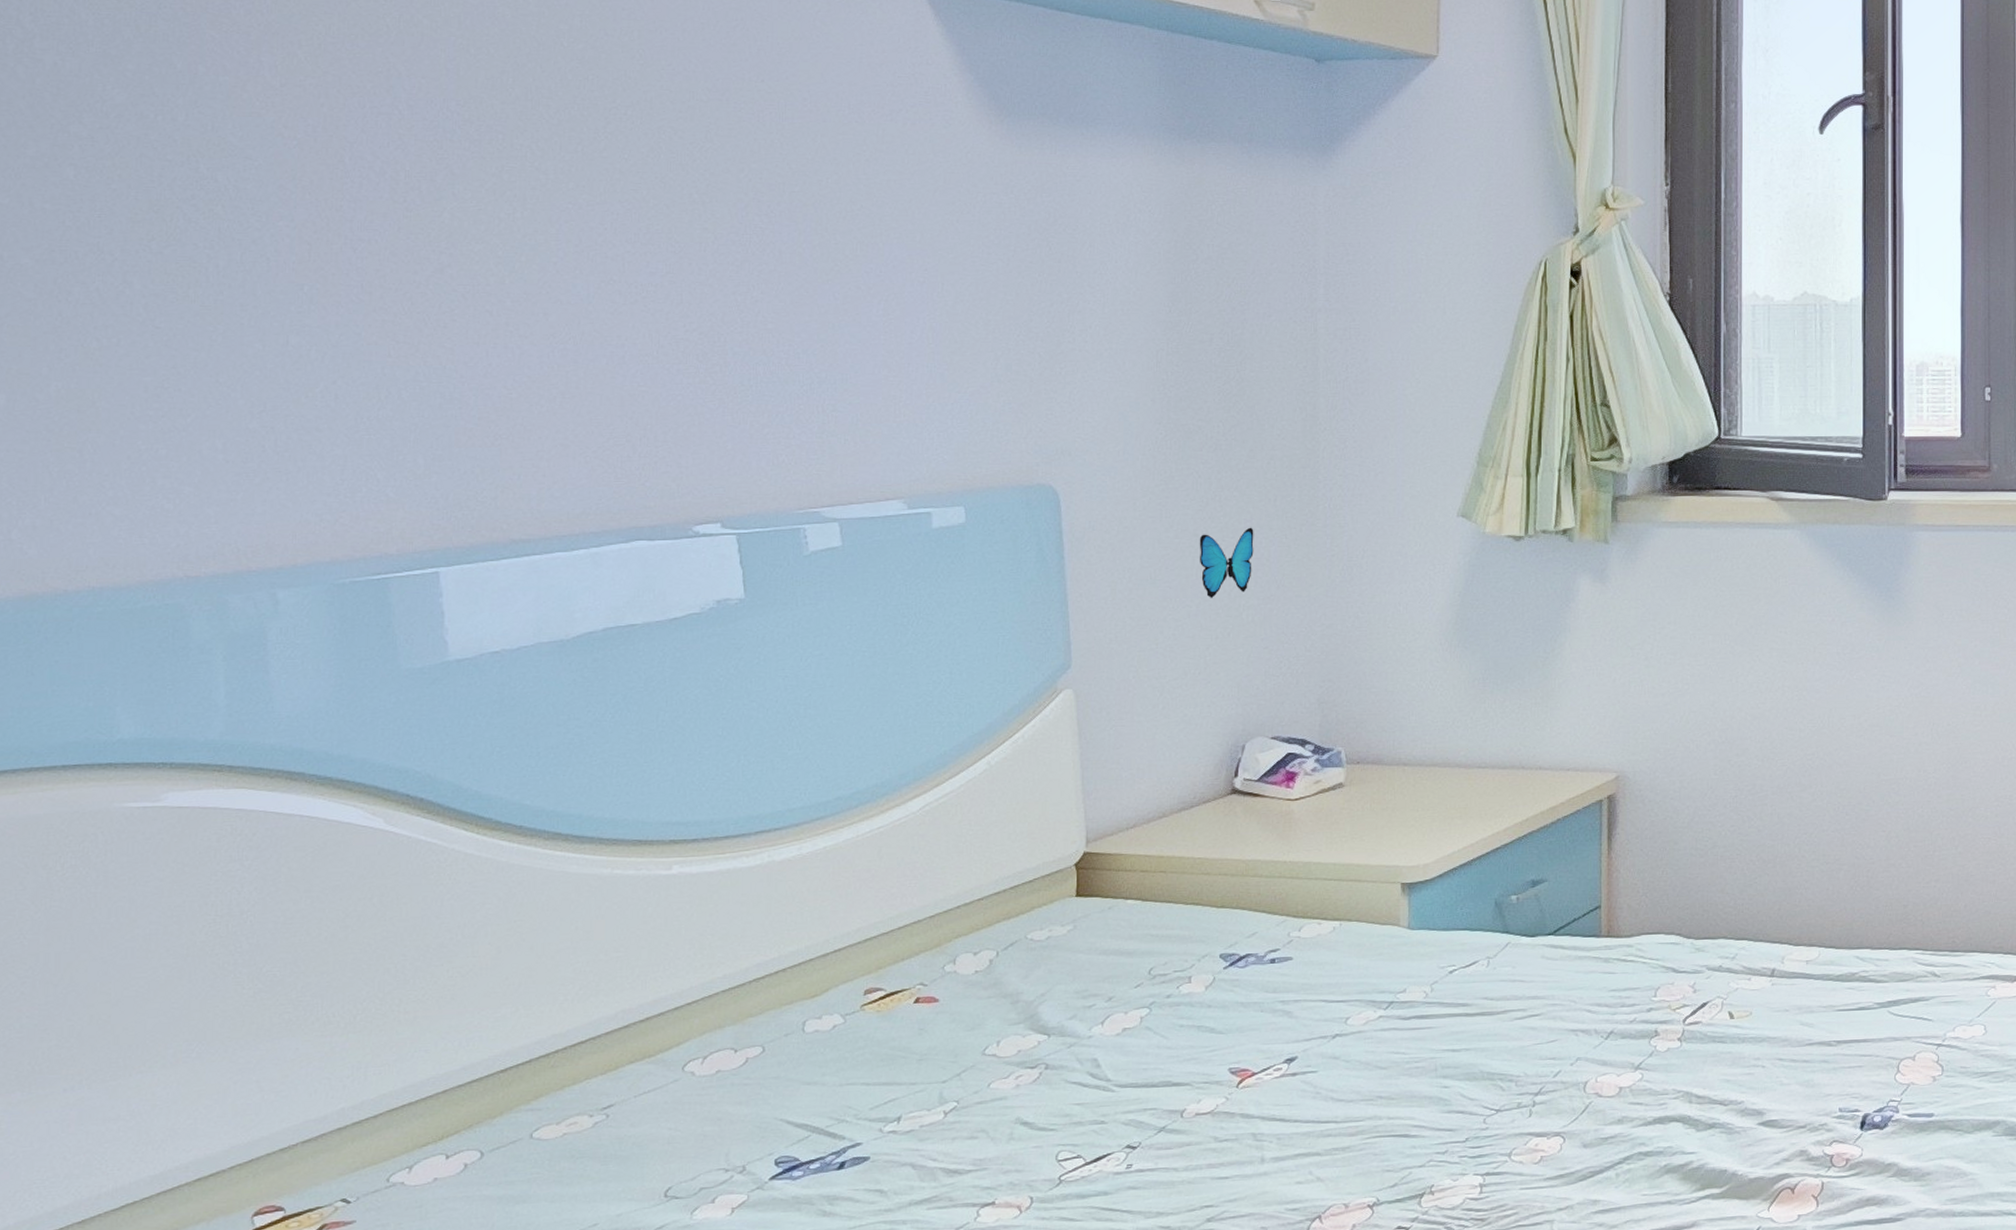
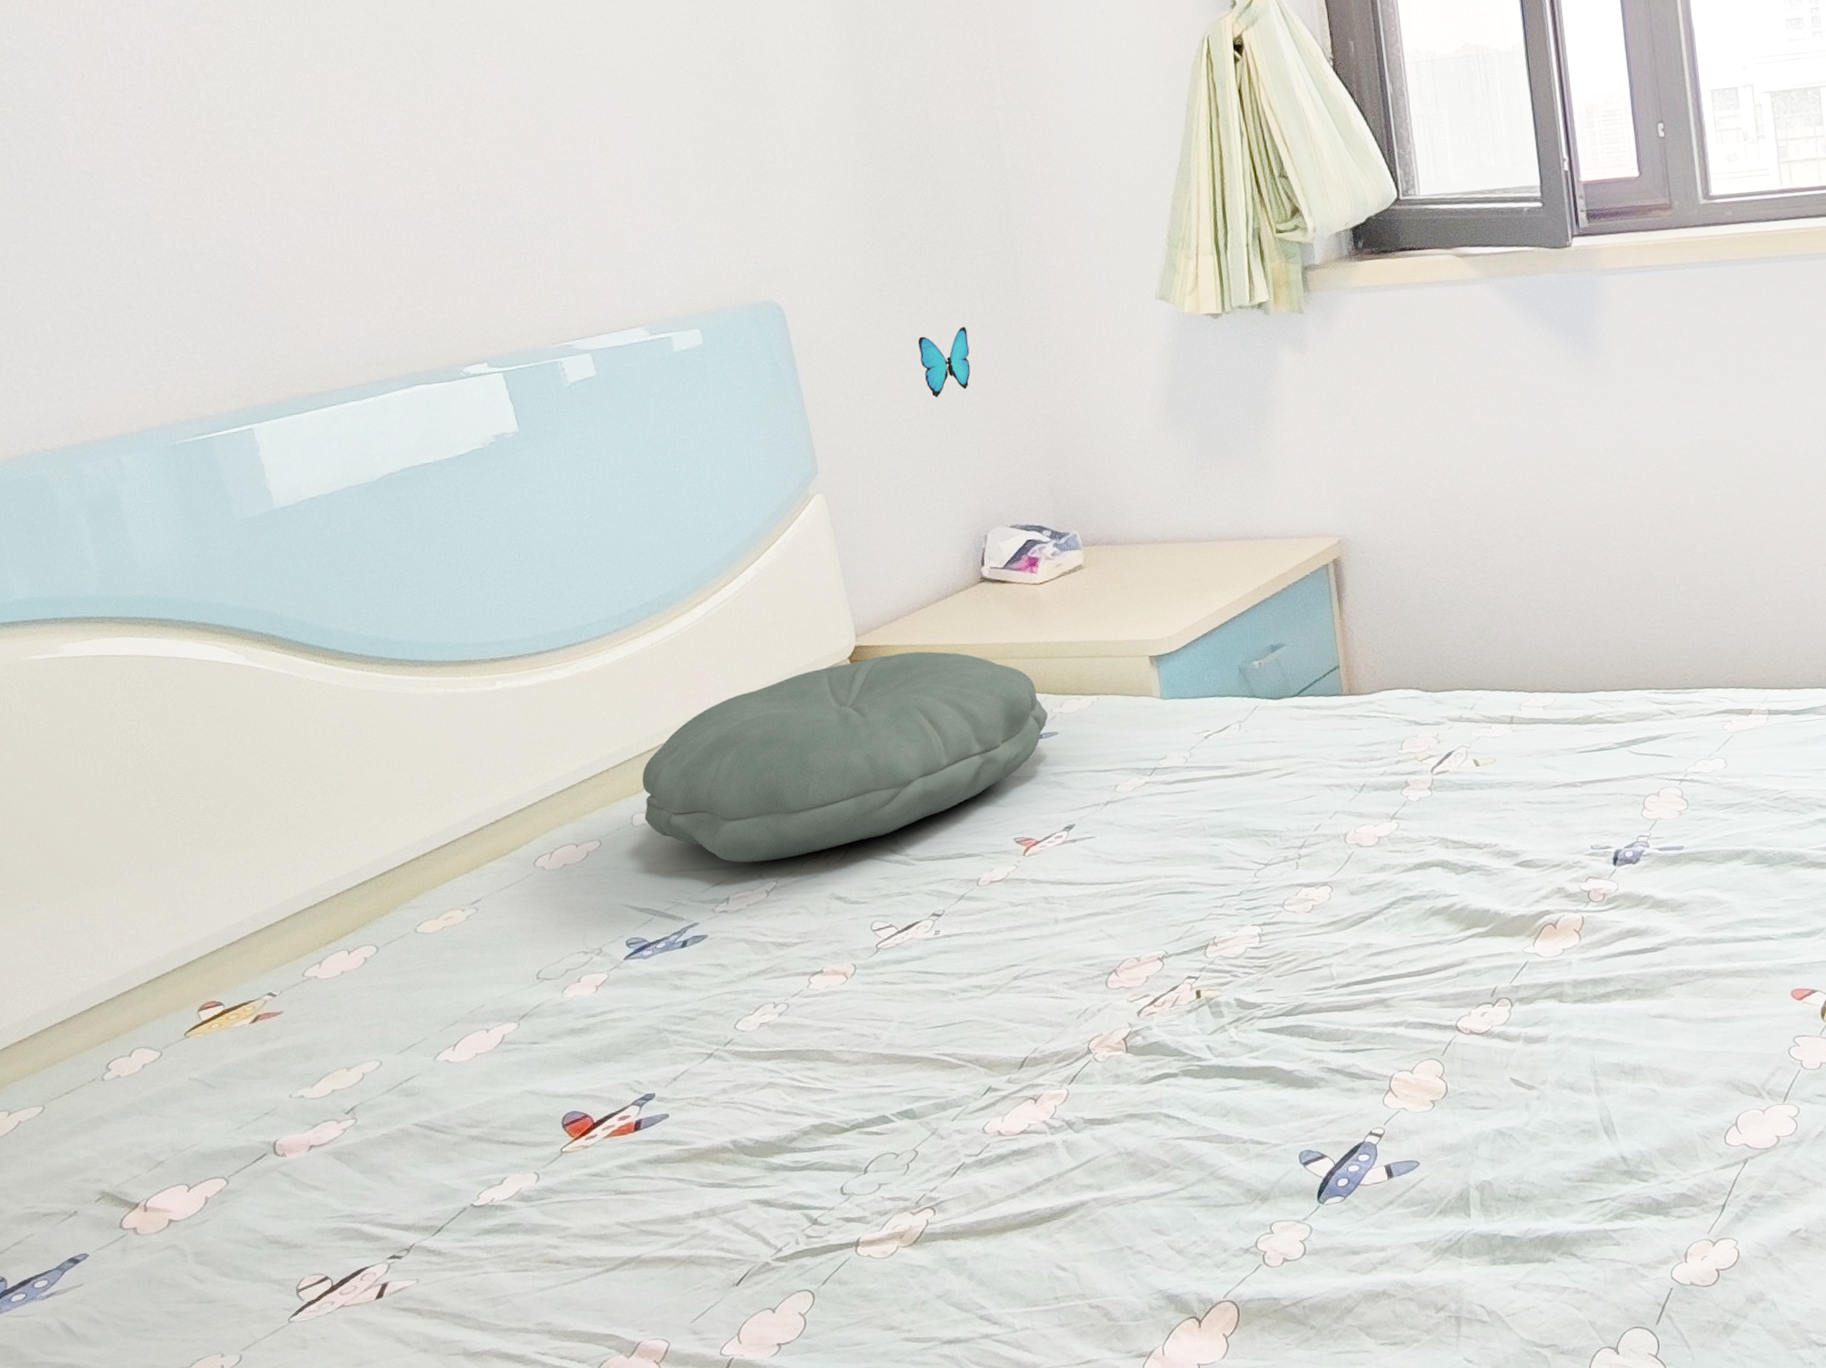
pillow: none [818,863,1284,1079] -> present [642,651,1048,863]

